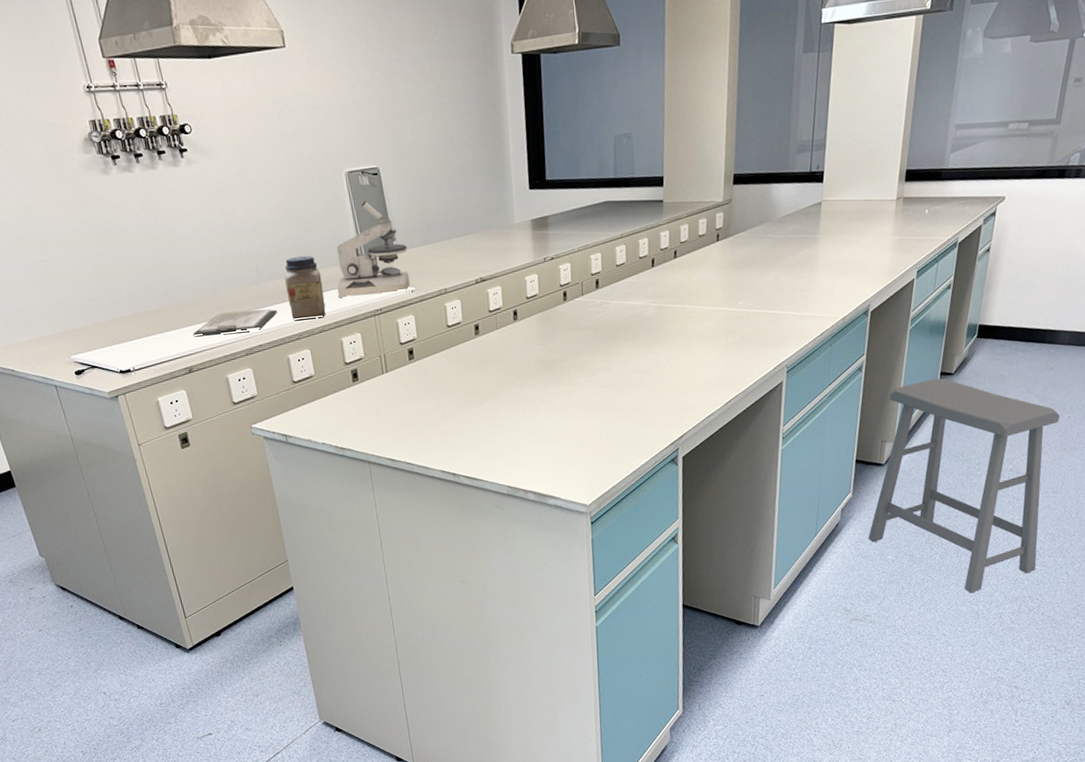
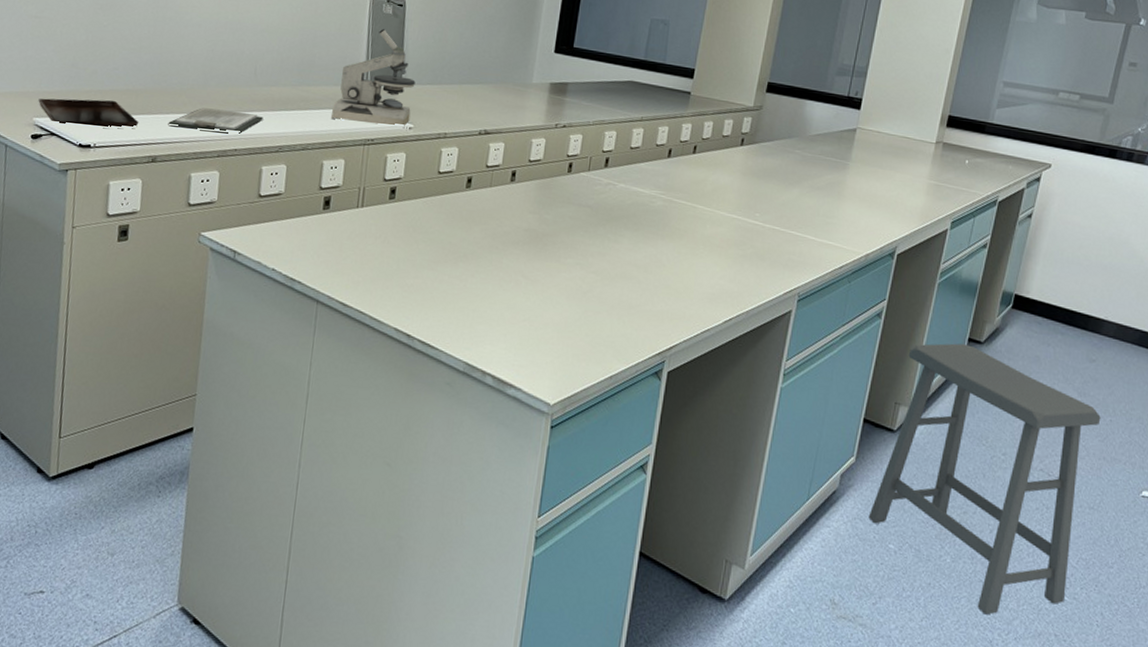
tray: none [70,324,167,356] -> present [38,98,139,130]
jar: present [284,256,326,321] -> none [276,68,320,135]

